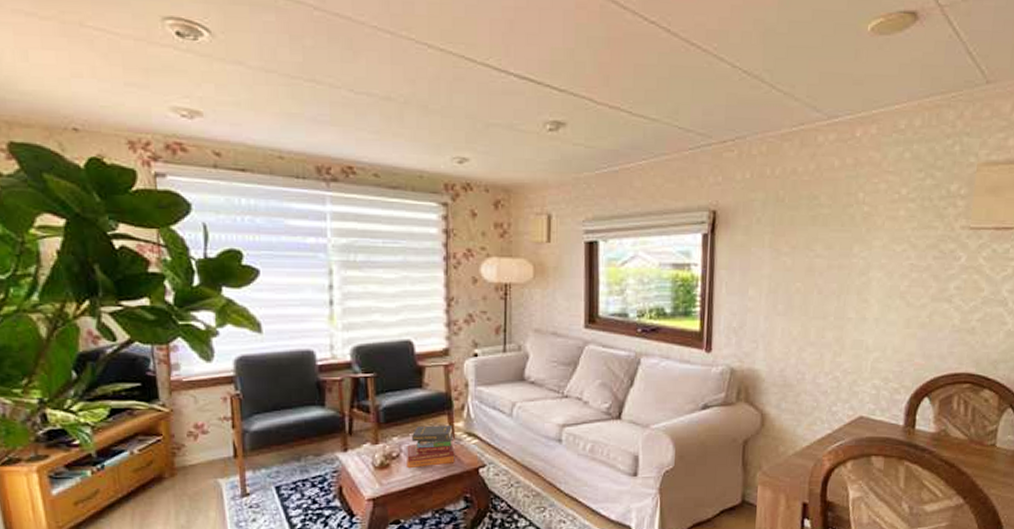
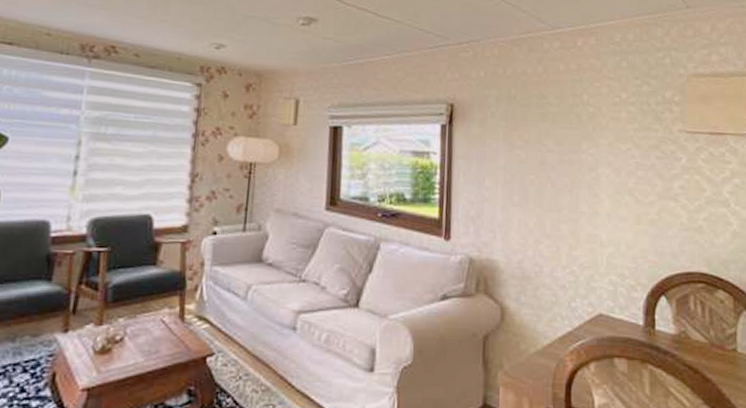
books: present [407,425,455,467] -> none [130,306,184,354]

